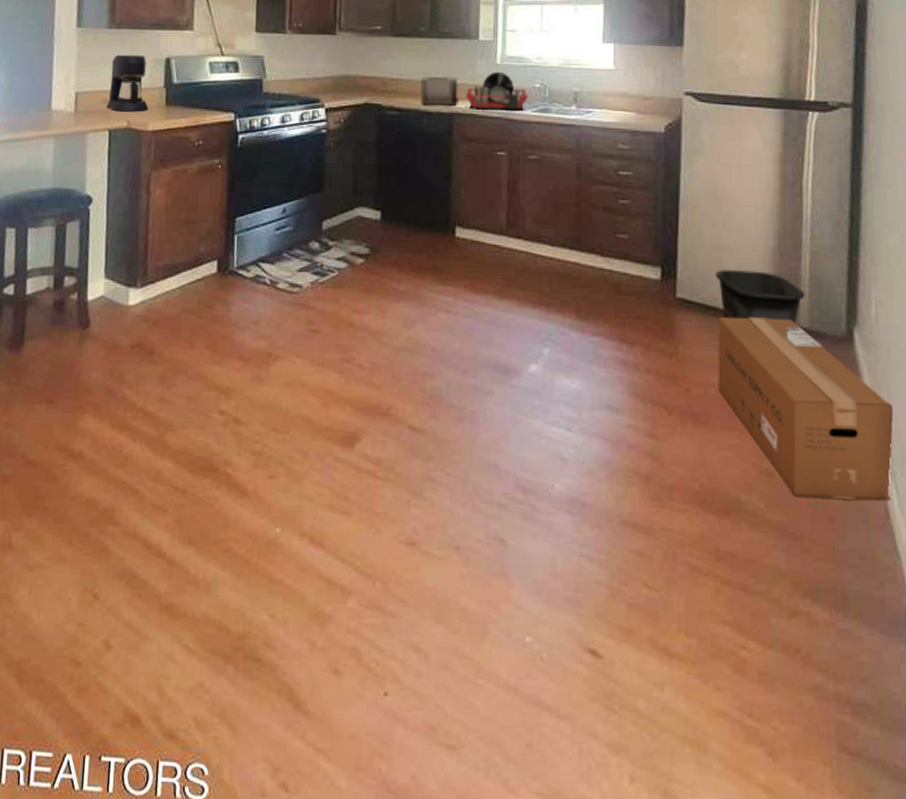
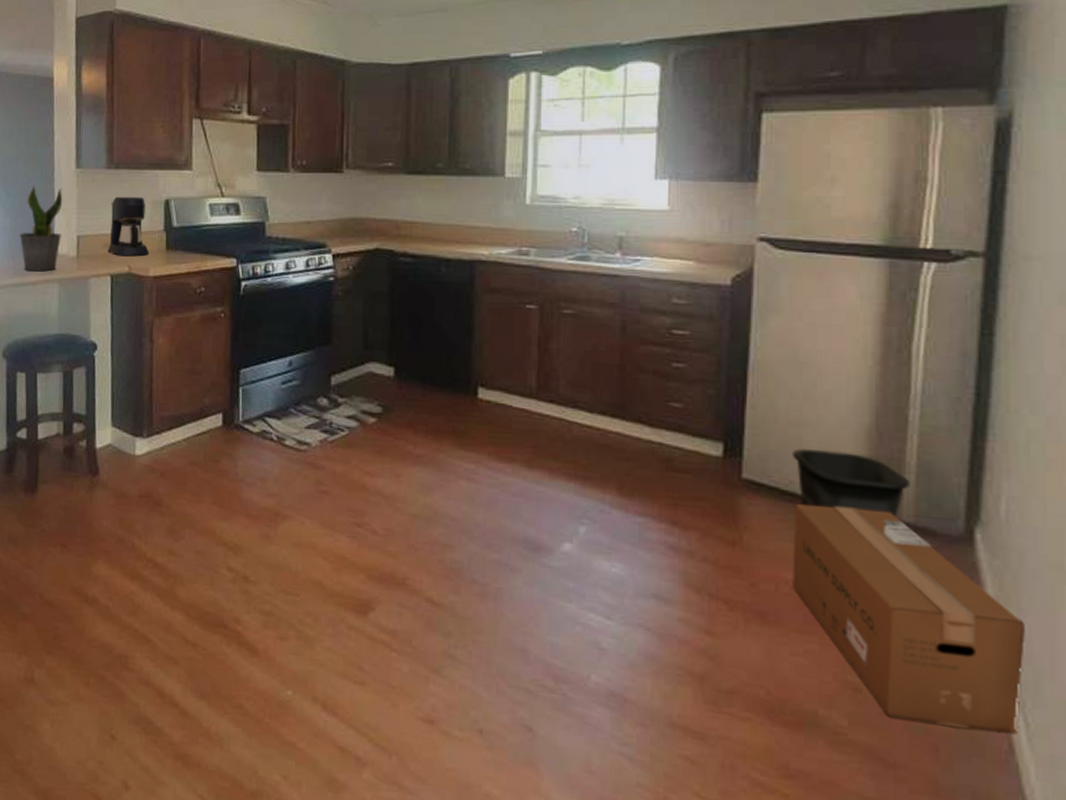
potted plant: none [15,43,62,128] -> present [19,185,63,273]
toaster: present [421,76,460,106] -> none [438,219,482,253]
dish rack: present [466,71,529,111] -> none [490,213,564,258]

